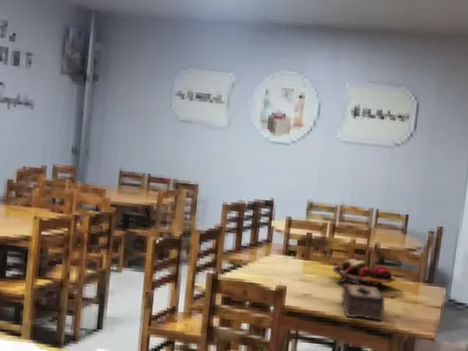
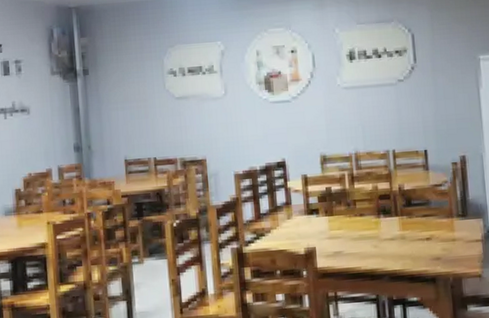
fruit basket: present [332,258,396,290] -> none [359,205,428,233]
tissue box: present [340,281,386,321] -> none [373,230,424,269]

